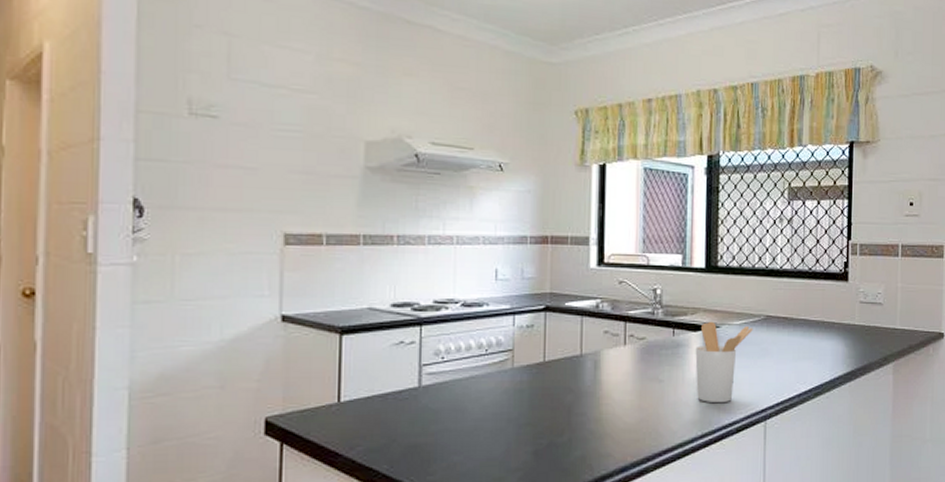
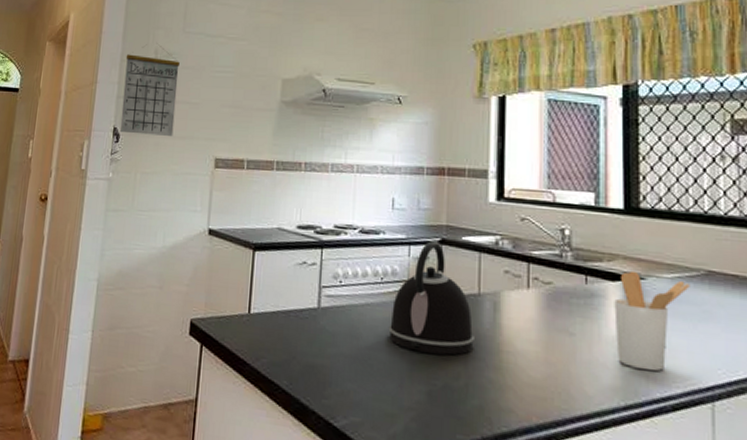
calendar: none [143,93,226,208] -> present [119,44,180,136]
kettle: none [494,309,577,416] -> present [388,241,474,355]

